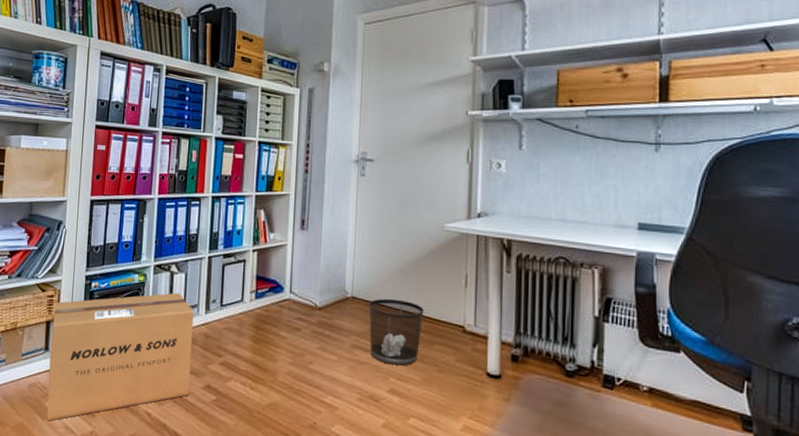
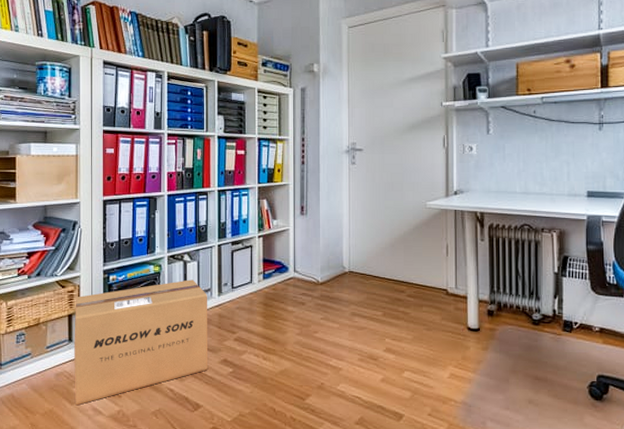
waste bin: present [368,298,424,366] -> none [364,270,412,327]

